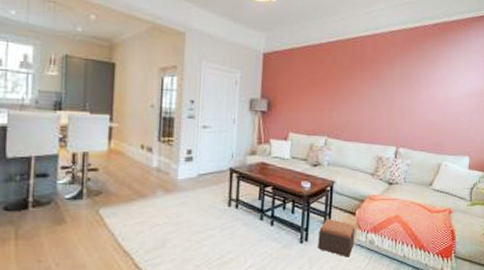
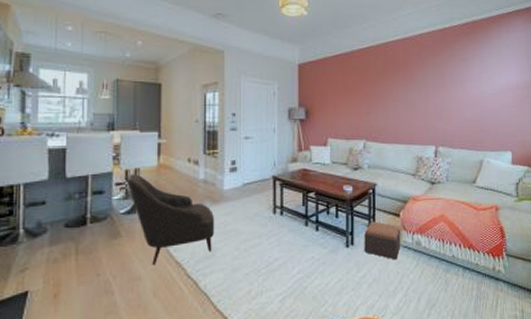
leather: none [74,157,167,253] -> present [127,174,215,265]

